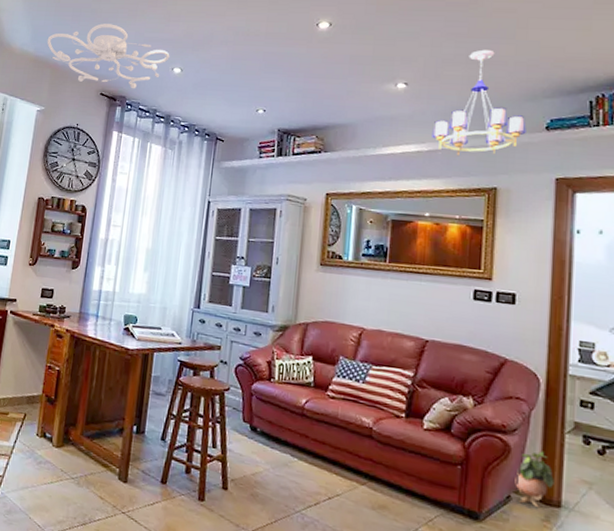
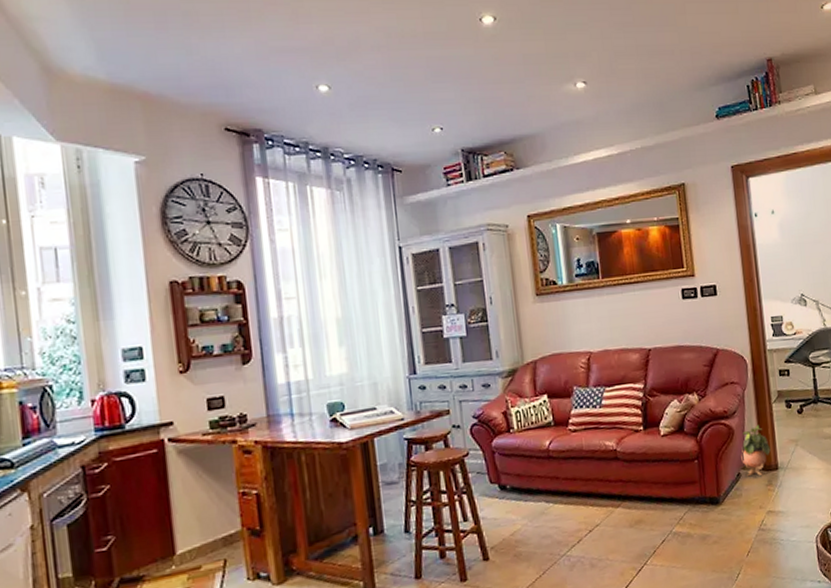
ceiling light fixture: present [47,23,170,89] -> none [123,31,310,118]
chandelier: present [432,49,526,157] -> none [618,38,701,156]

